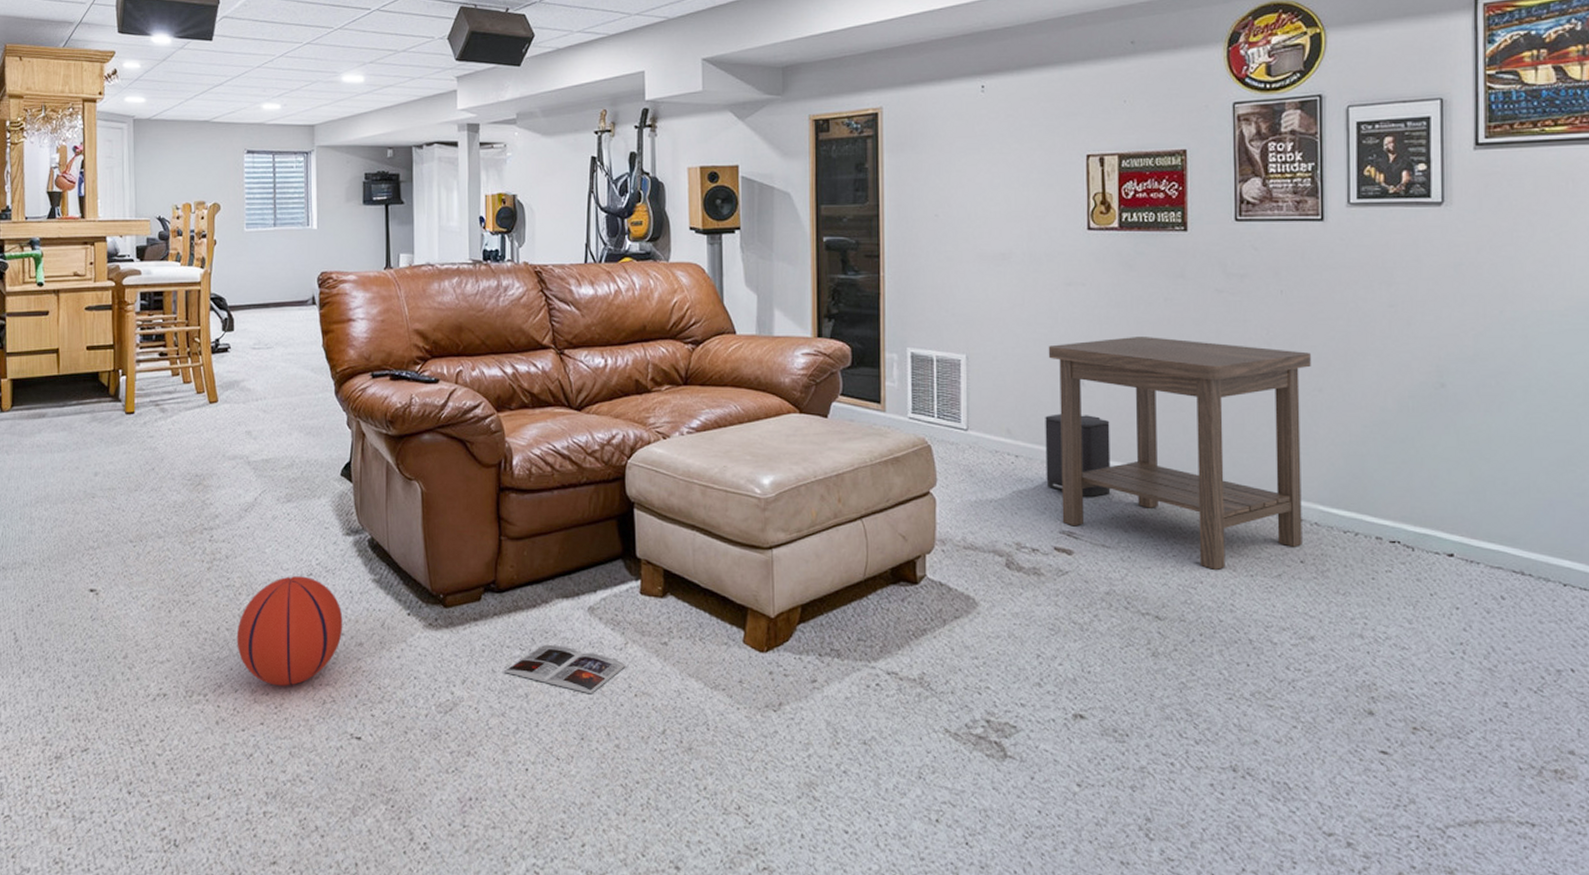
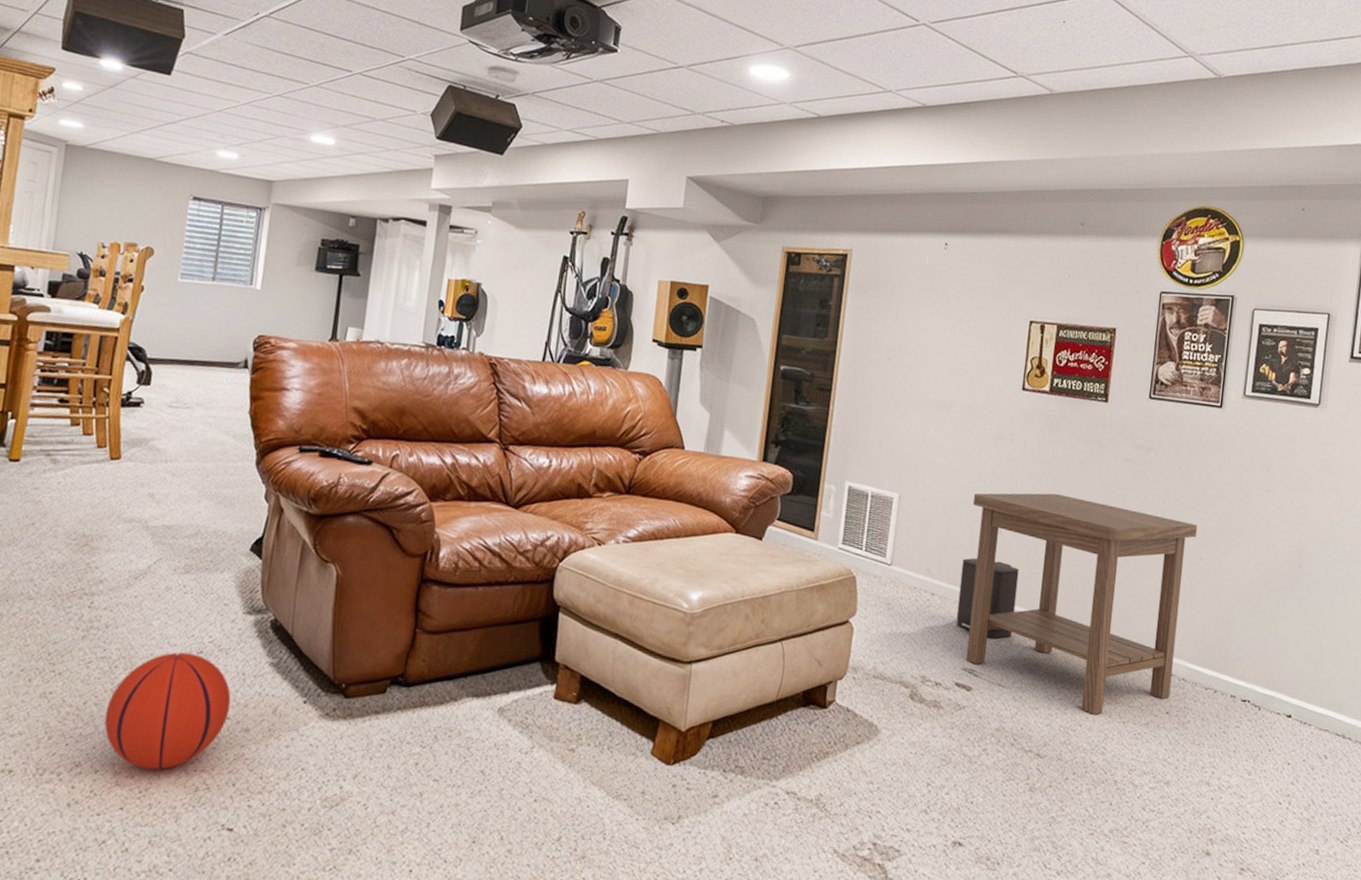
magazine: present [503,645,626,694] -> none [399,743,530,797]

